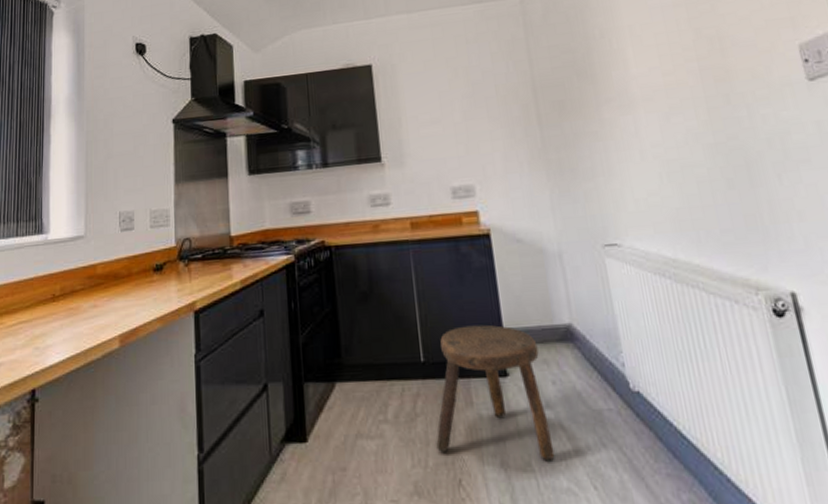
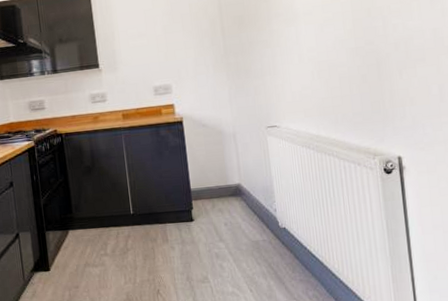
stool: present [436,324,555,462] -> none [142,186,224,276]

